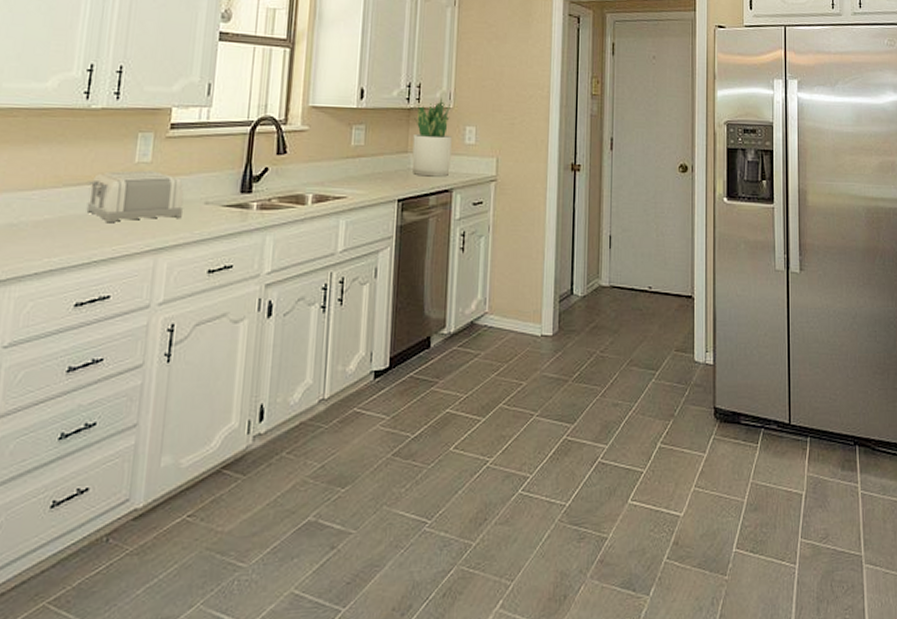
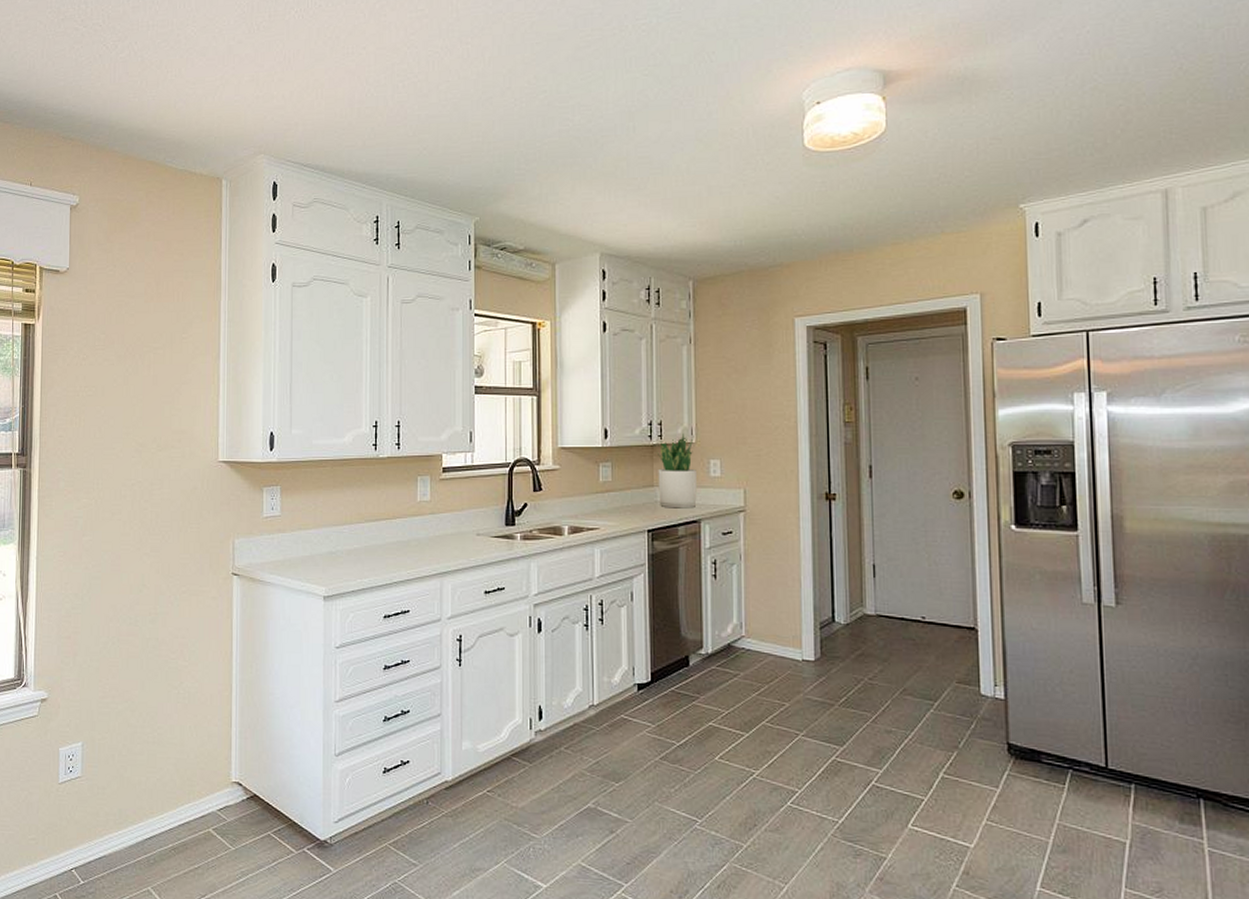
toaster: present [86,170,184,223] -> none [383,508,459,552]

